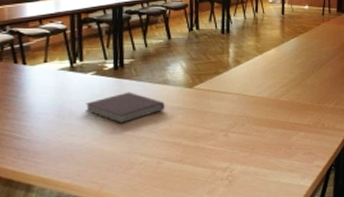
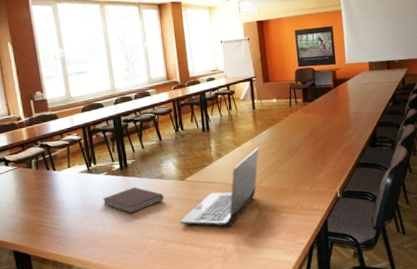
laptop computer: none [181,57,283,144] -> present [179,148,259,227]

